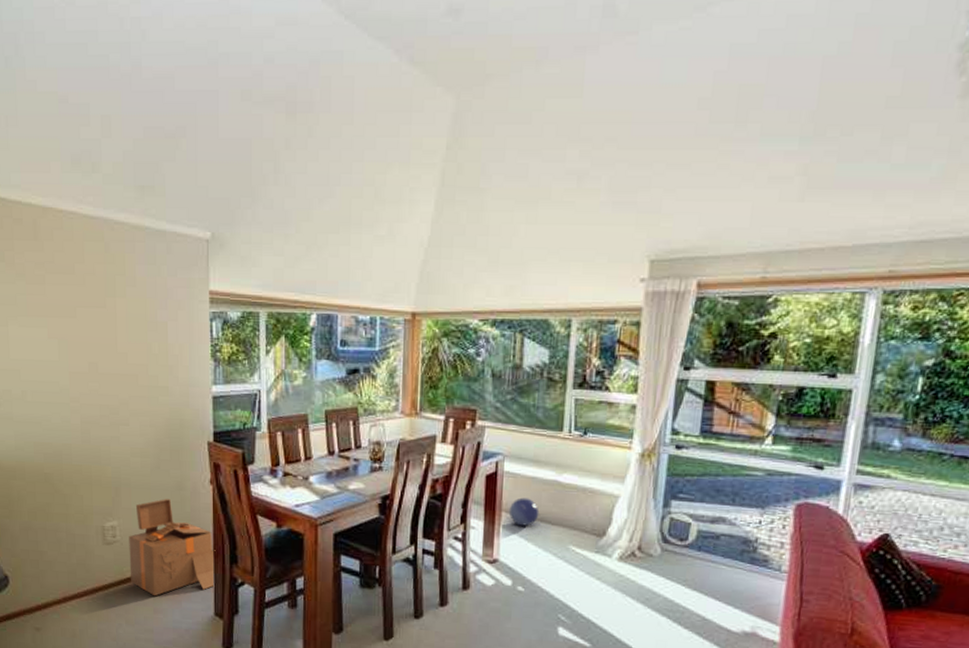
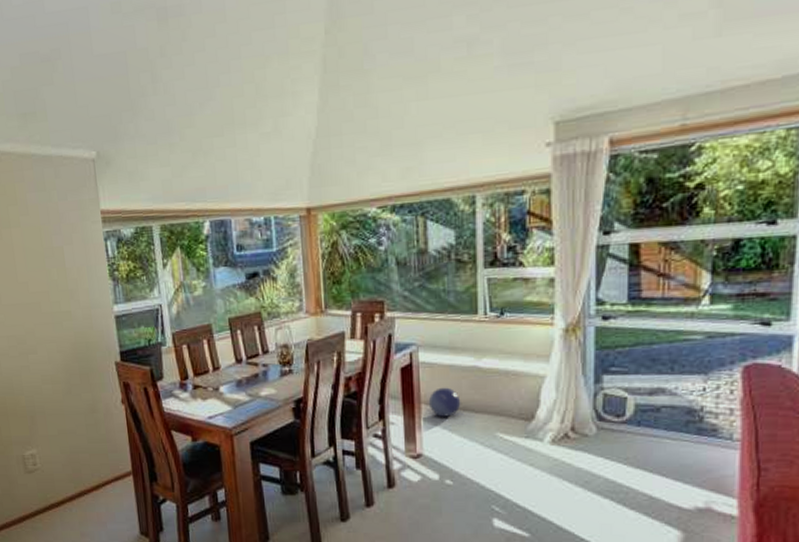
cardboard box: present [129,499,216,597] -> none [49,423,137,520]

